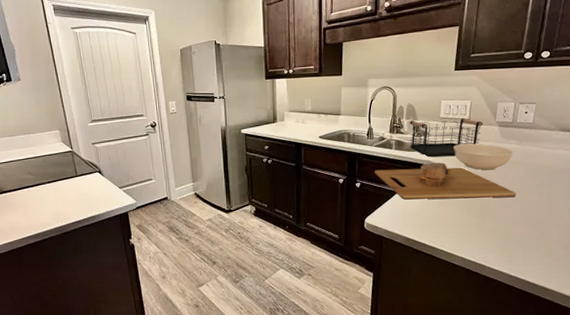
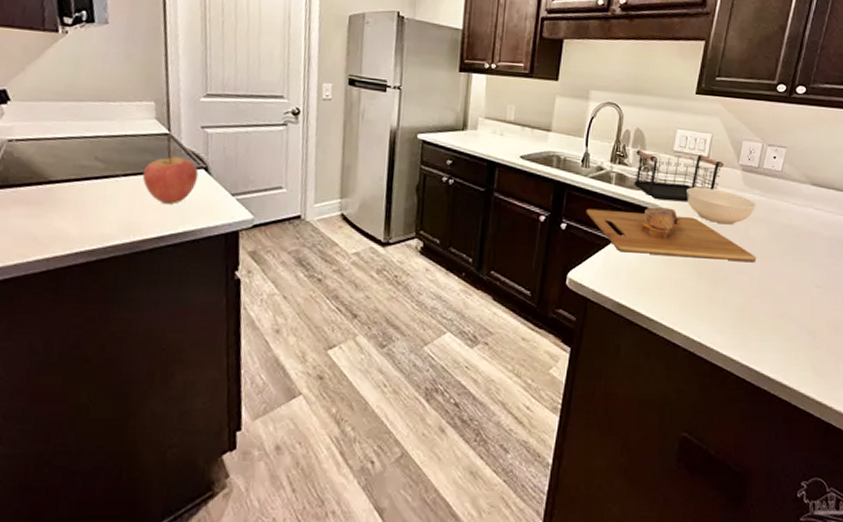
fruit: none [60,161,96,198] -> present [142,149,199,204]

